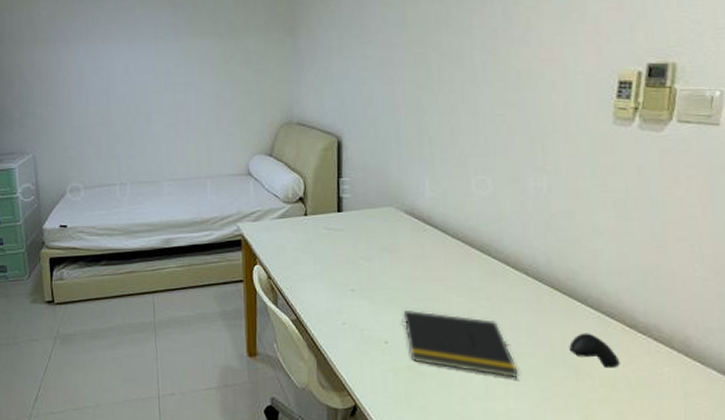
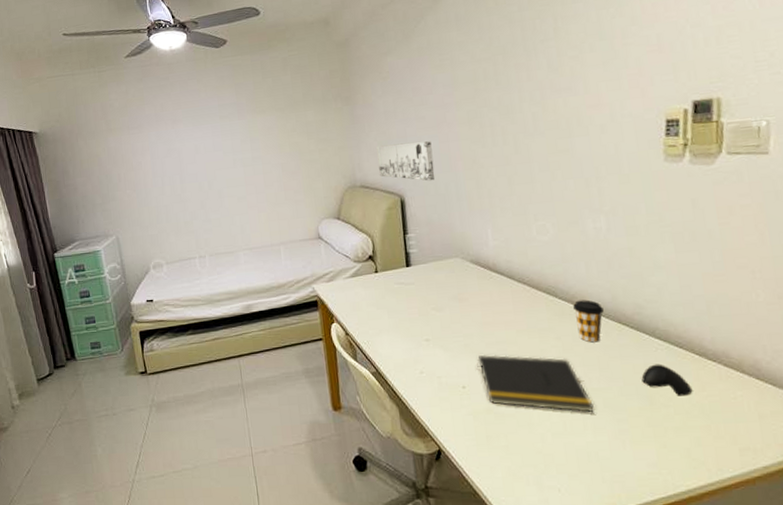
wall art: none [317,81,376,124] -> present [376,141,435,181]
coffee cup: none [505,261,537,306] -> present [572,299,604,343]

